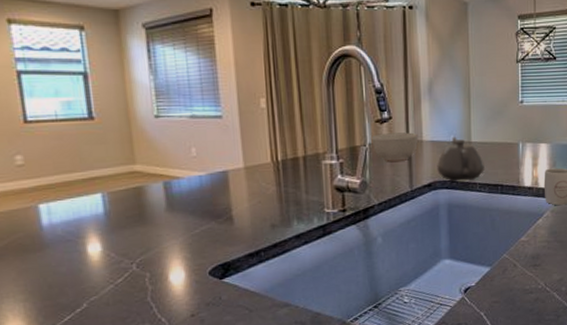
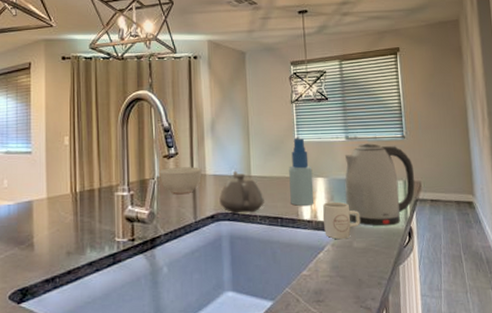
spray bottle: none [511,102,536,173] -> present [289,138,315,206]

